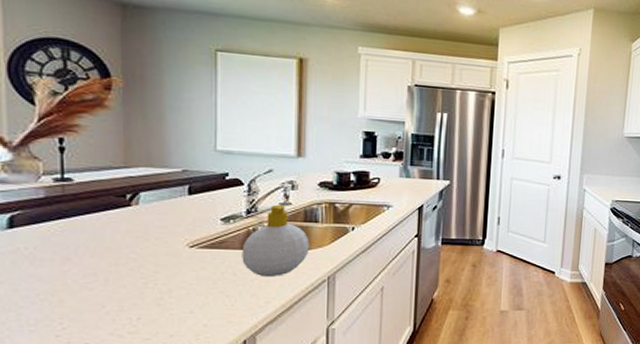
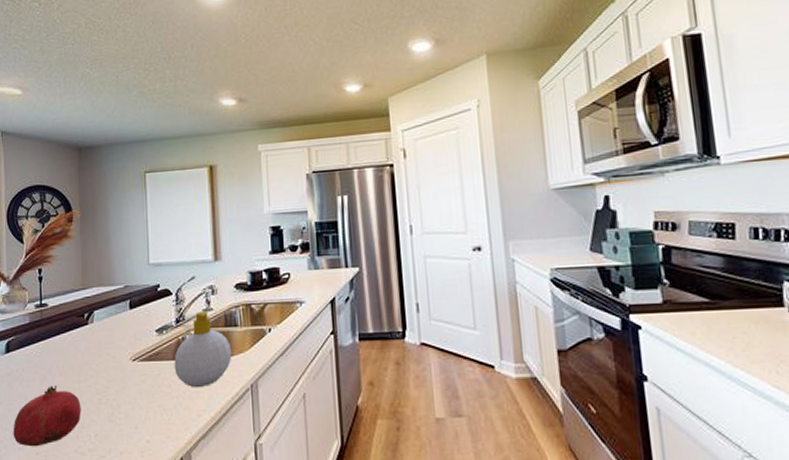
fruit: none [20,267,120,329] -> present [13,385,81,447]

